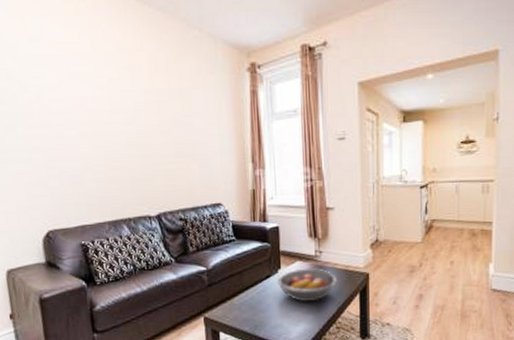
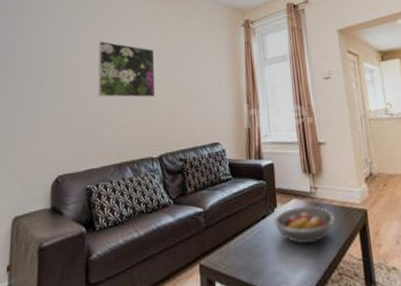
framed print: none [74,79,149,151] -> present [98,41,156,98]

